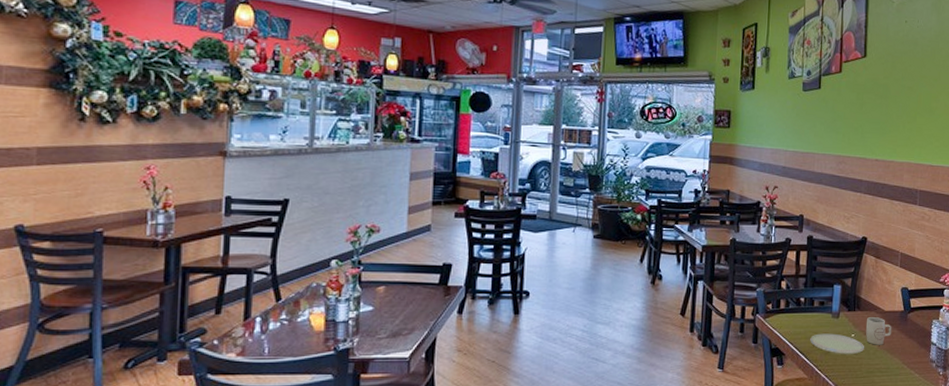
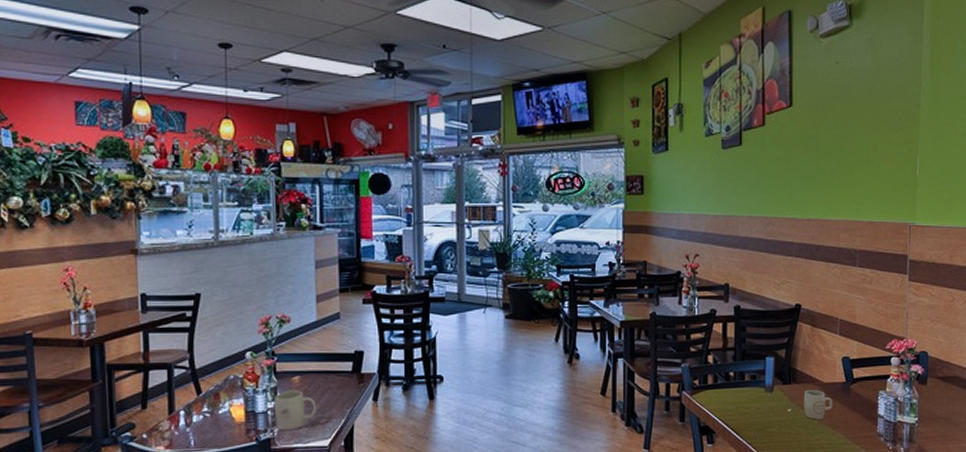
mug: none [355,300,400,341] -> present [273,390,317,431]
plate: present [810,333,865,355] -> none [742,408,804,431]

